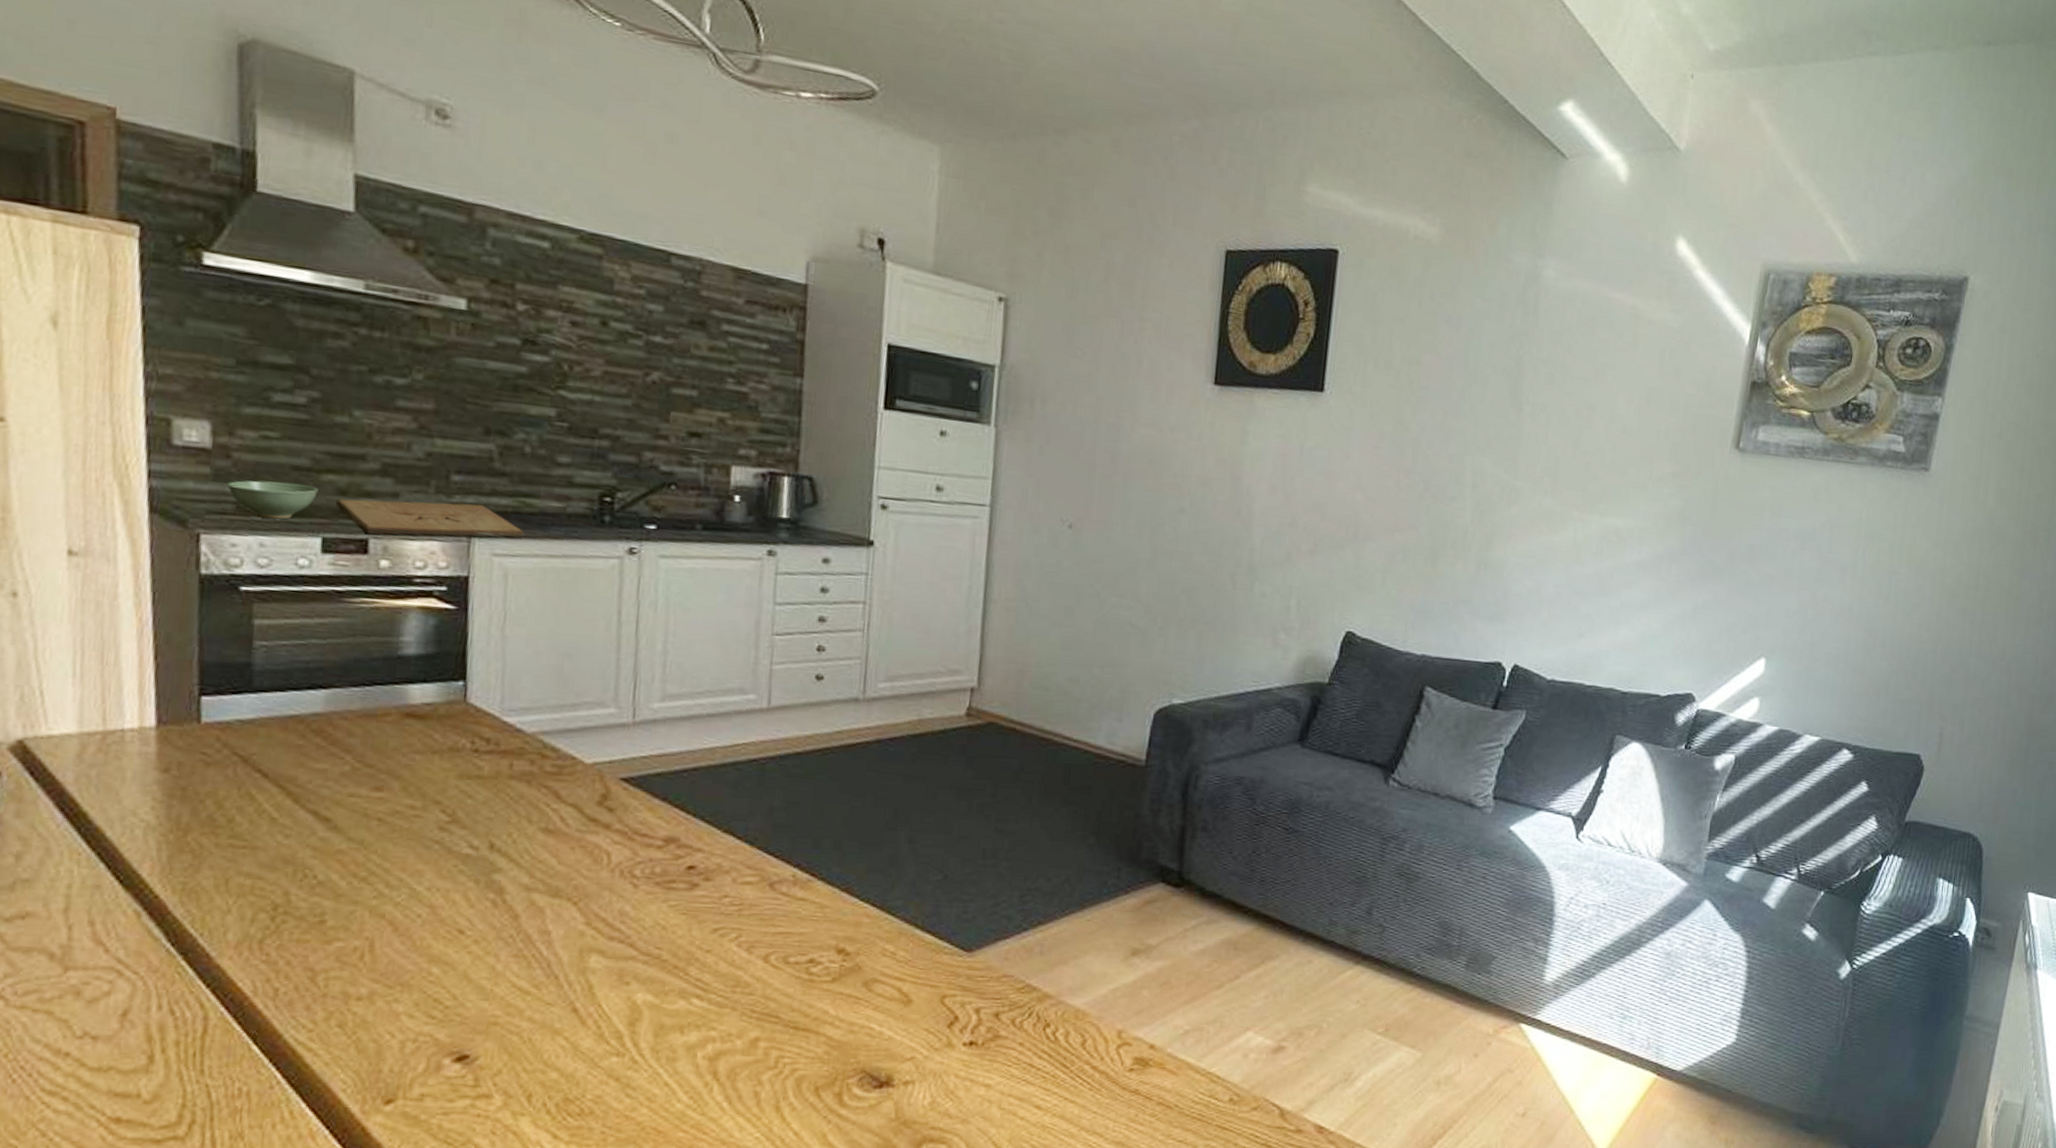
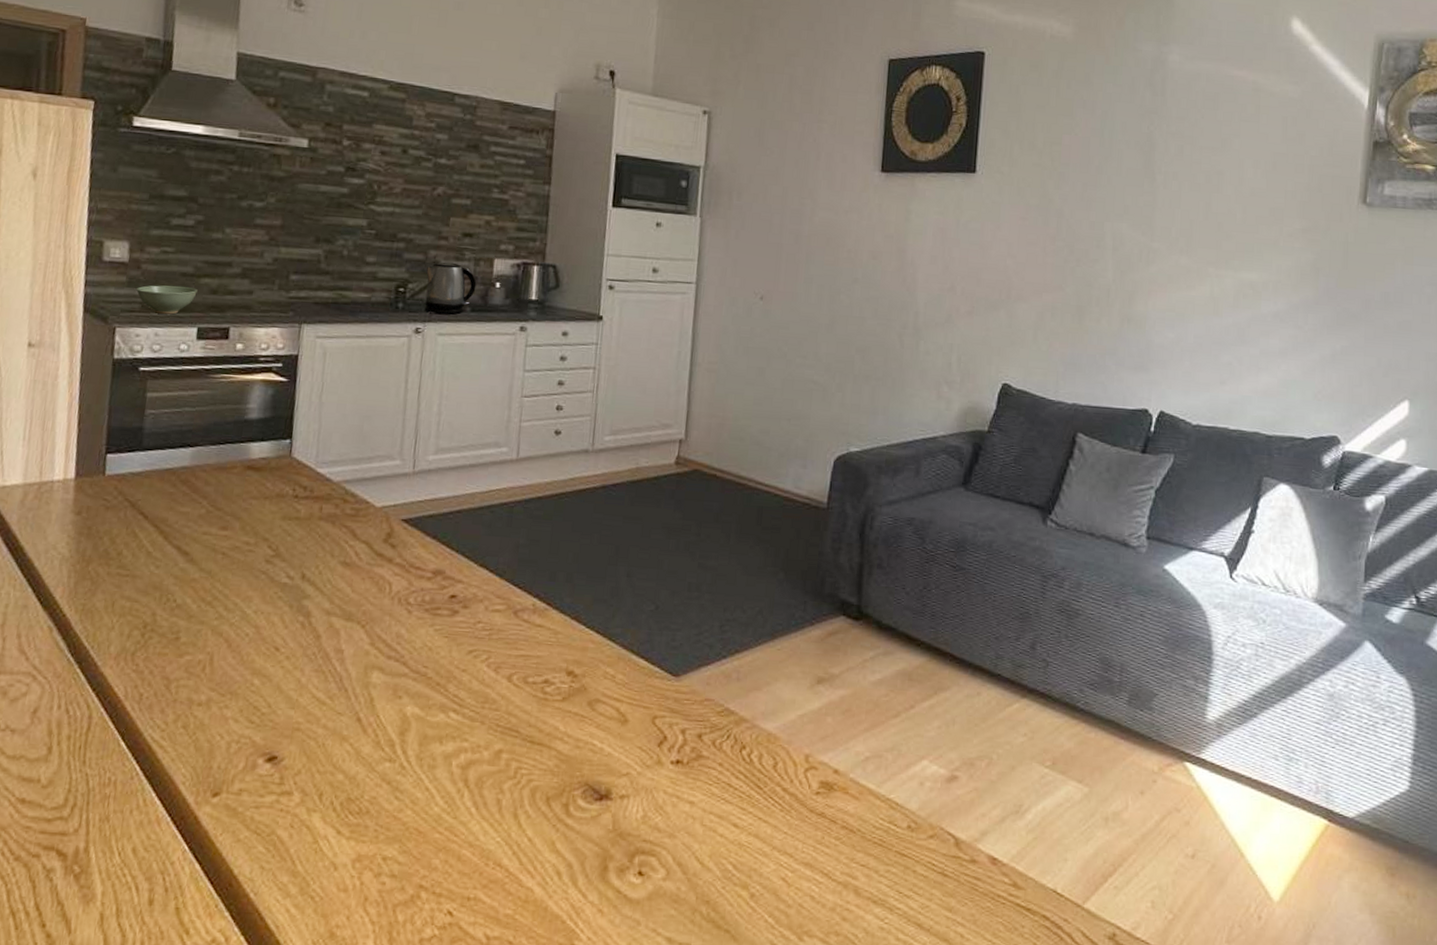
cutting board: present [335,498,525,538] -> none [208,296,340,324]
kettle: none [639,466,709,533] -> present [424,261,477,315]

